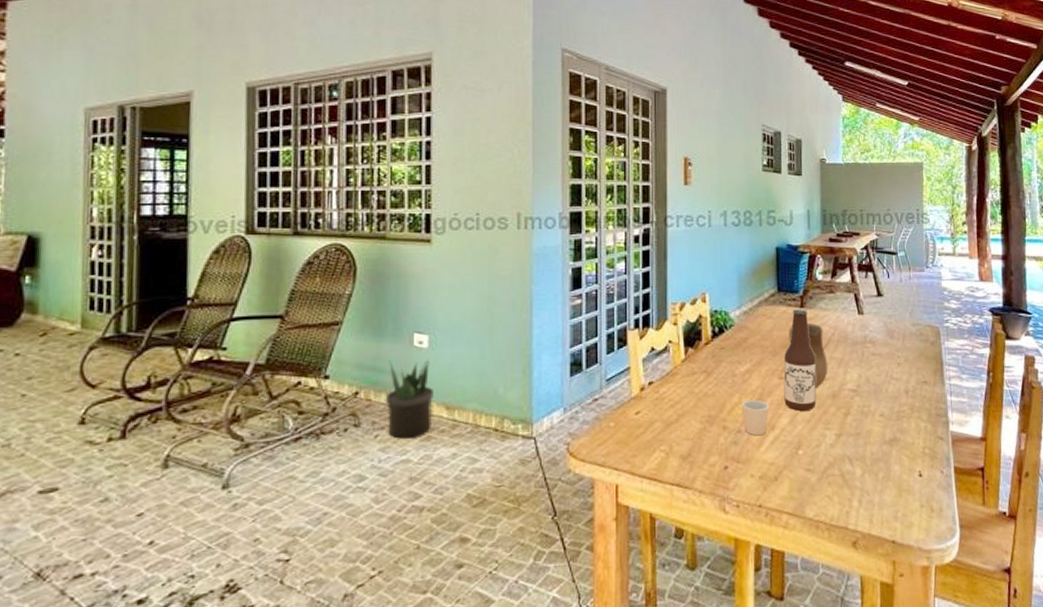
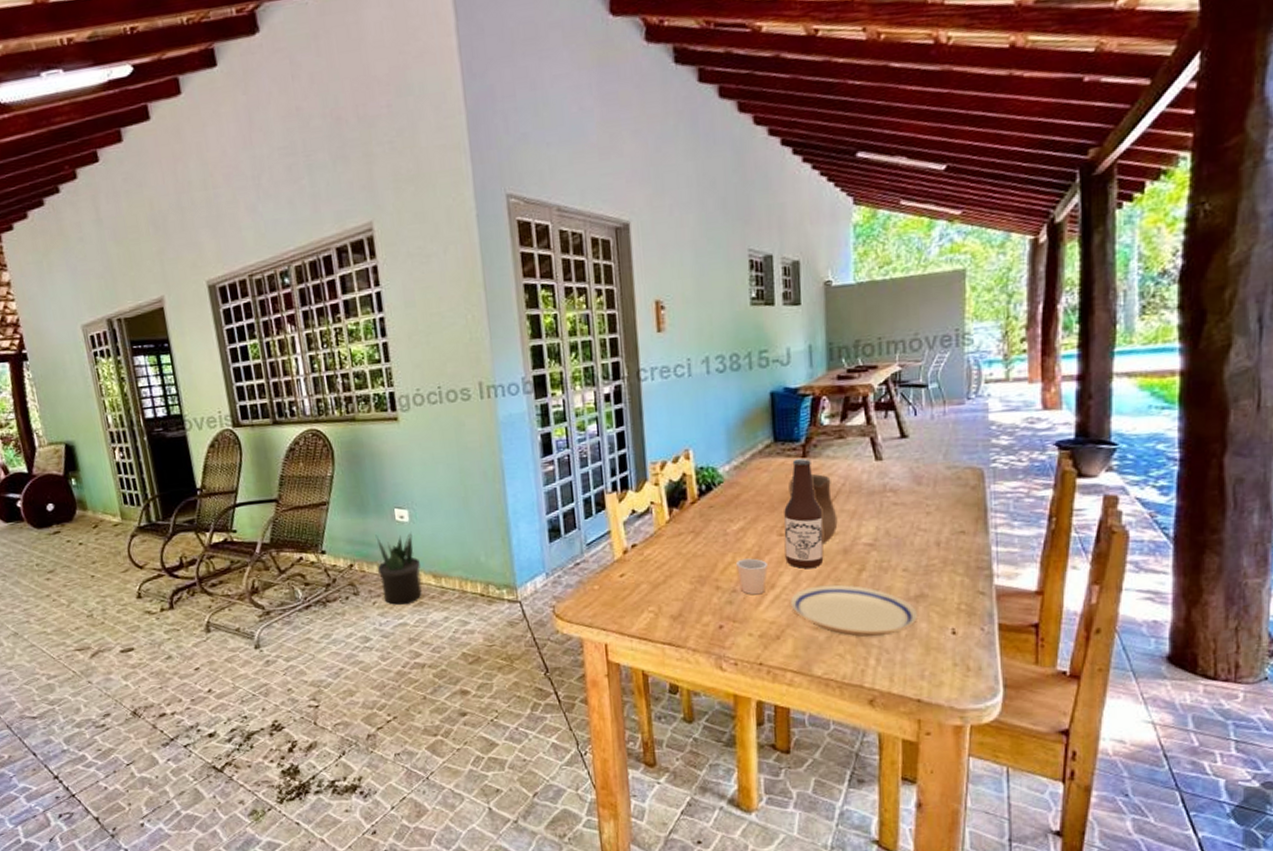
plate: none [788,427,891,479] -> present [791,584,917,637]

